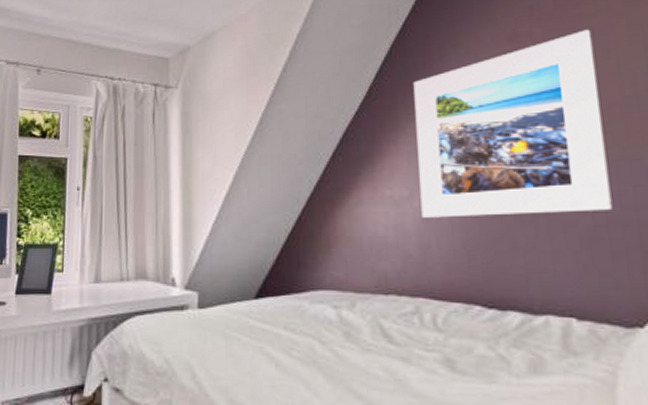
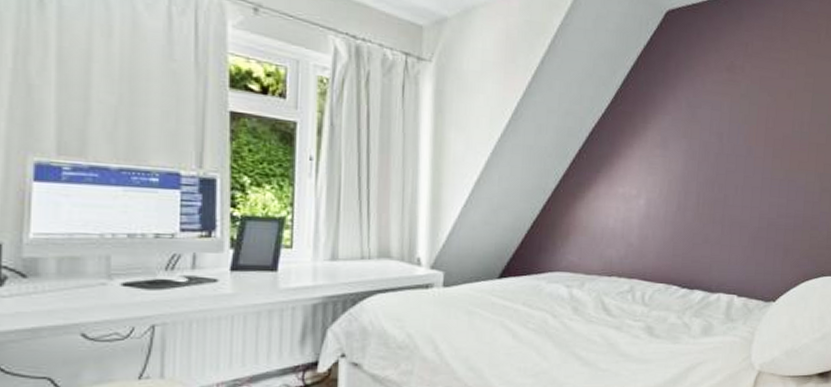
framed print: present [413,29,613,218] -> none [644,72,783,218]

